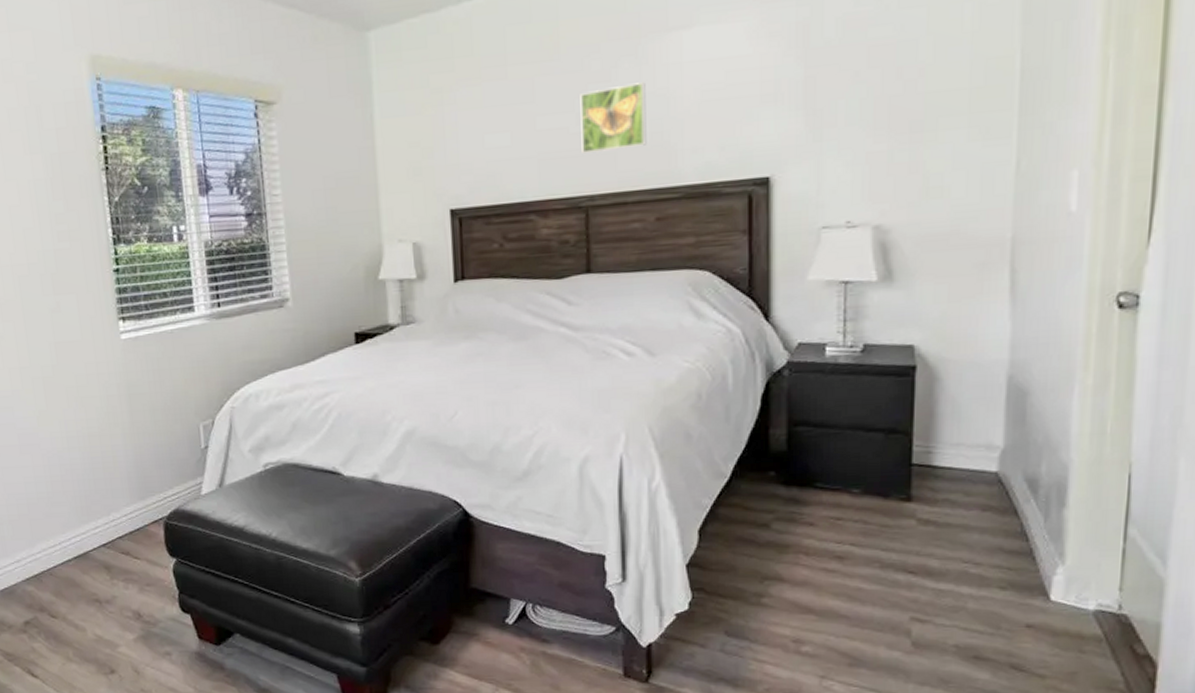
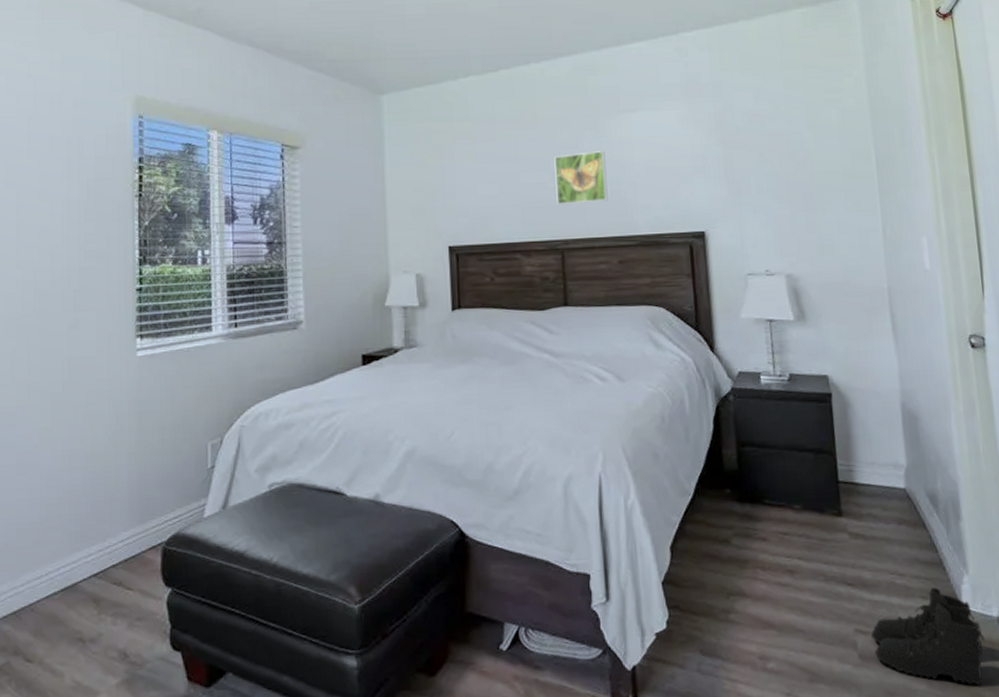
boots: none [929,578,1074,677] -> present [870,587,987,685]

